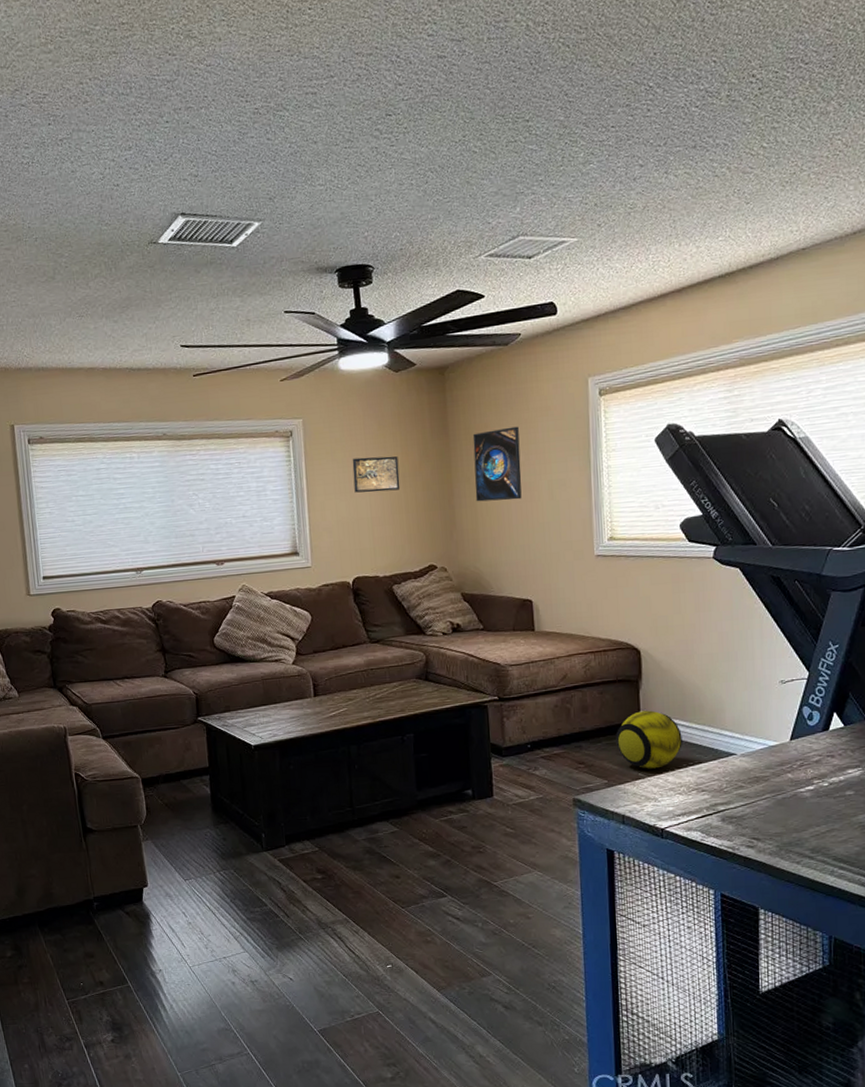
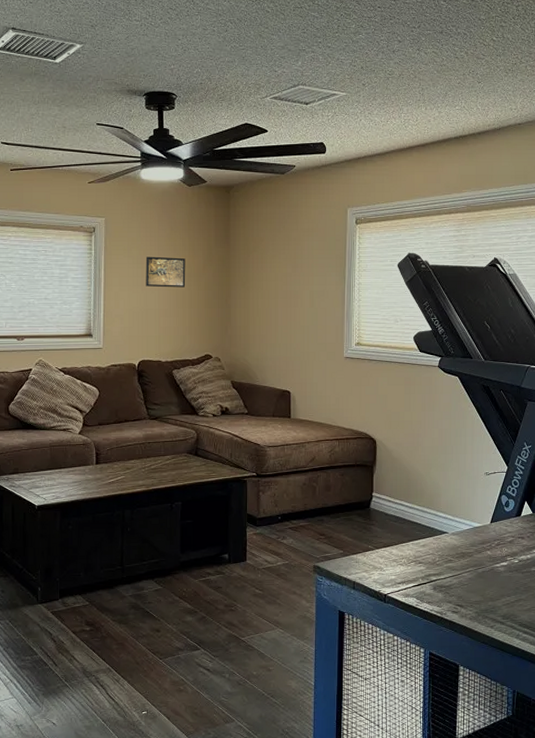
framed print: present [472,426,522,502] -> none [249,243,288,305]
ball: present [616,710,682,769] -> none [352,492,406,542]

